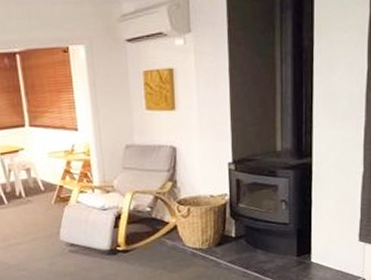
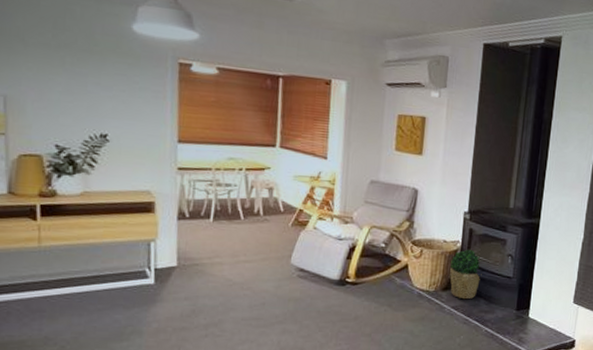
potted plant: none [221,200,256,253] -> present [449,249,482,300]

